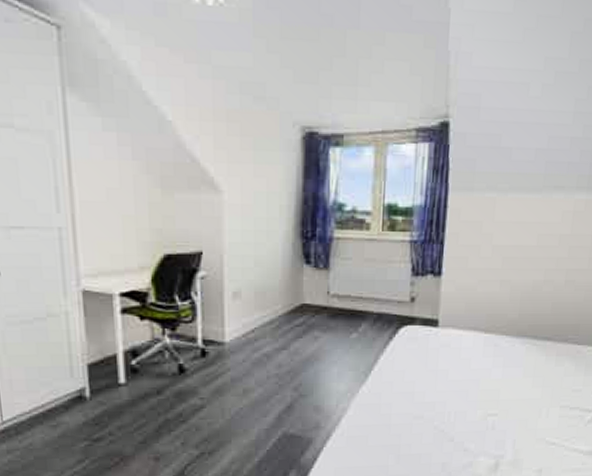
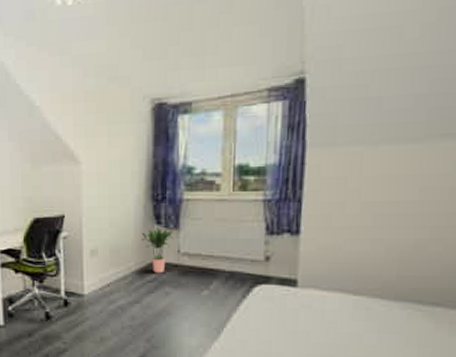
potted plant: none [290,267,323,317] -> present [141,228,174,273]

